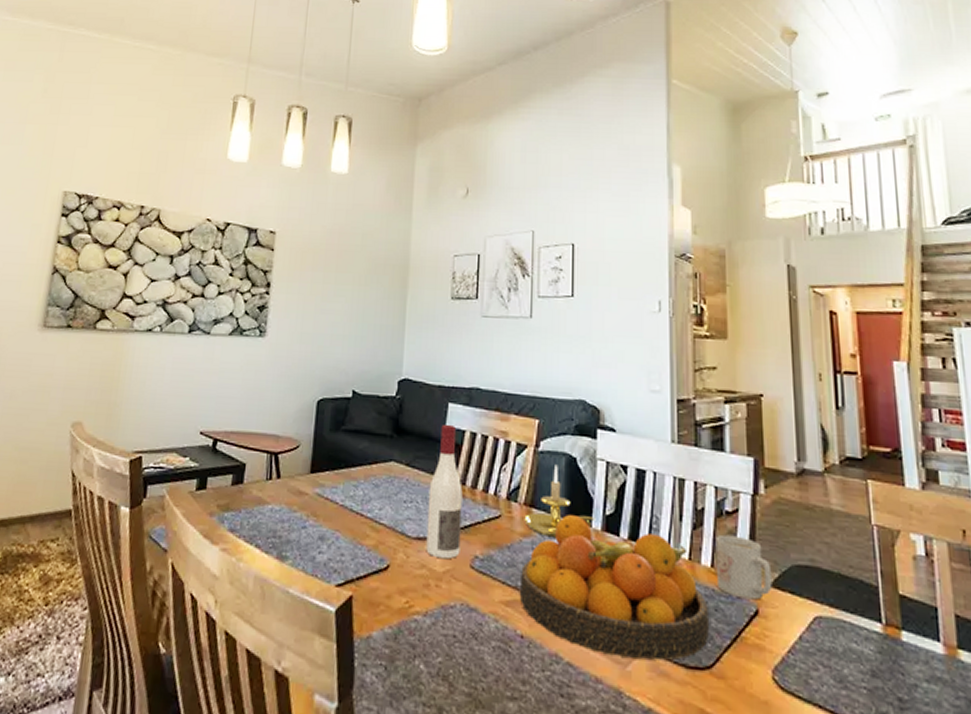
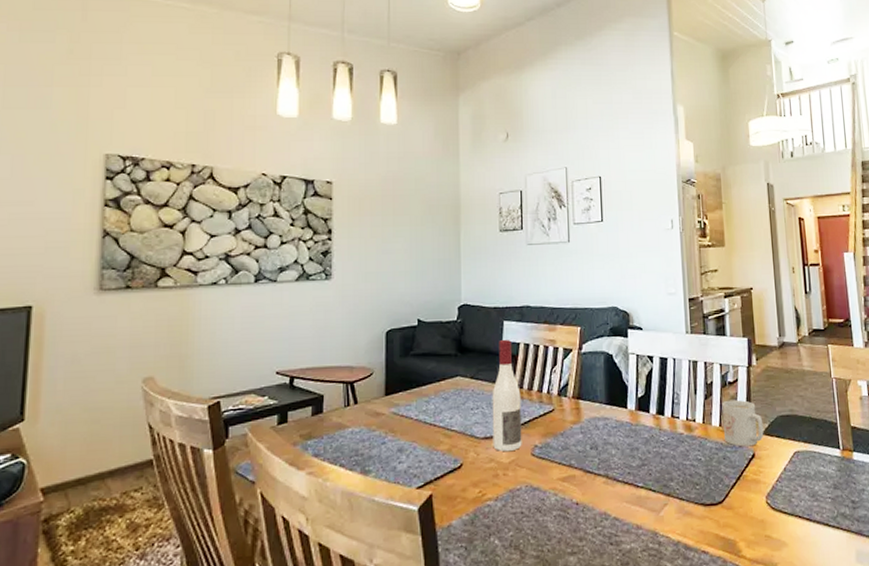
fruit bowl: present [519,515,710,661] -> none [572,401,721,507]
candle holder: present [524,464,596,539] -> none [573,362,630,422]

